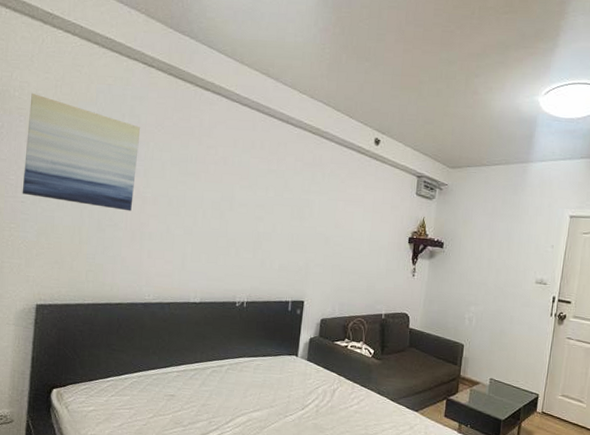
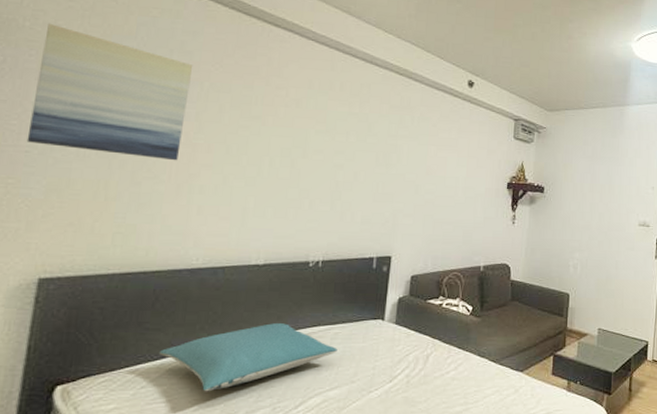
pillow: none [123,352,259,404] -> present [158,323,338,392]

